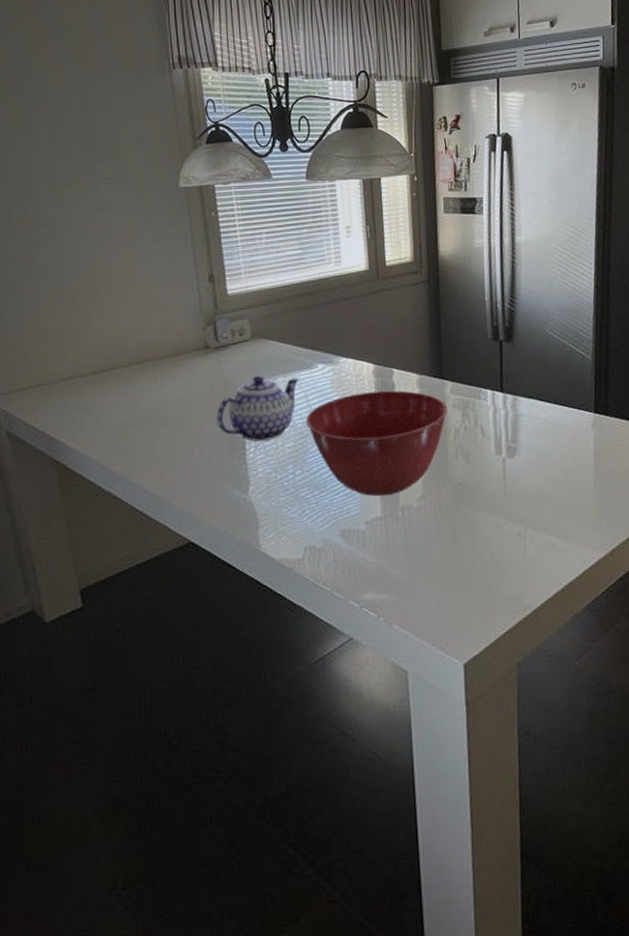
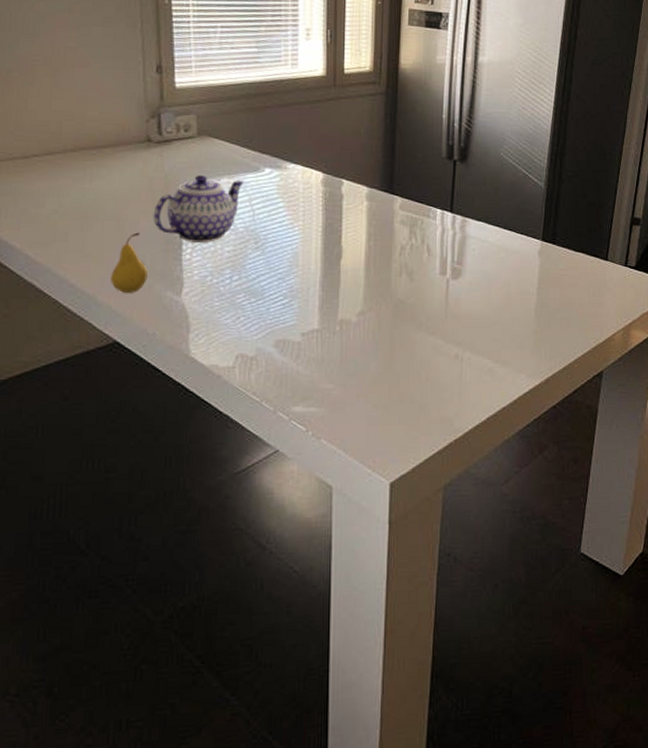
fruit: none [181,435,215,495] -> present [111,232,148,293]
mixing bowl: present [306,390,448,497] -> none [248,200,396,309]

